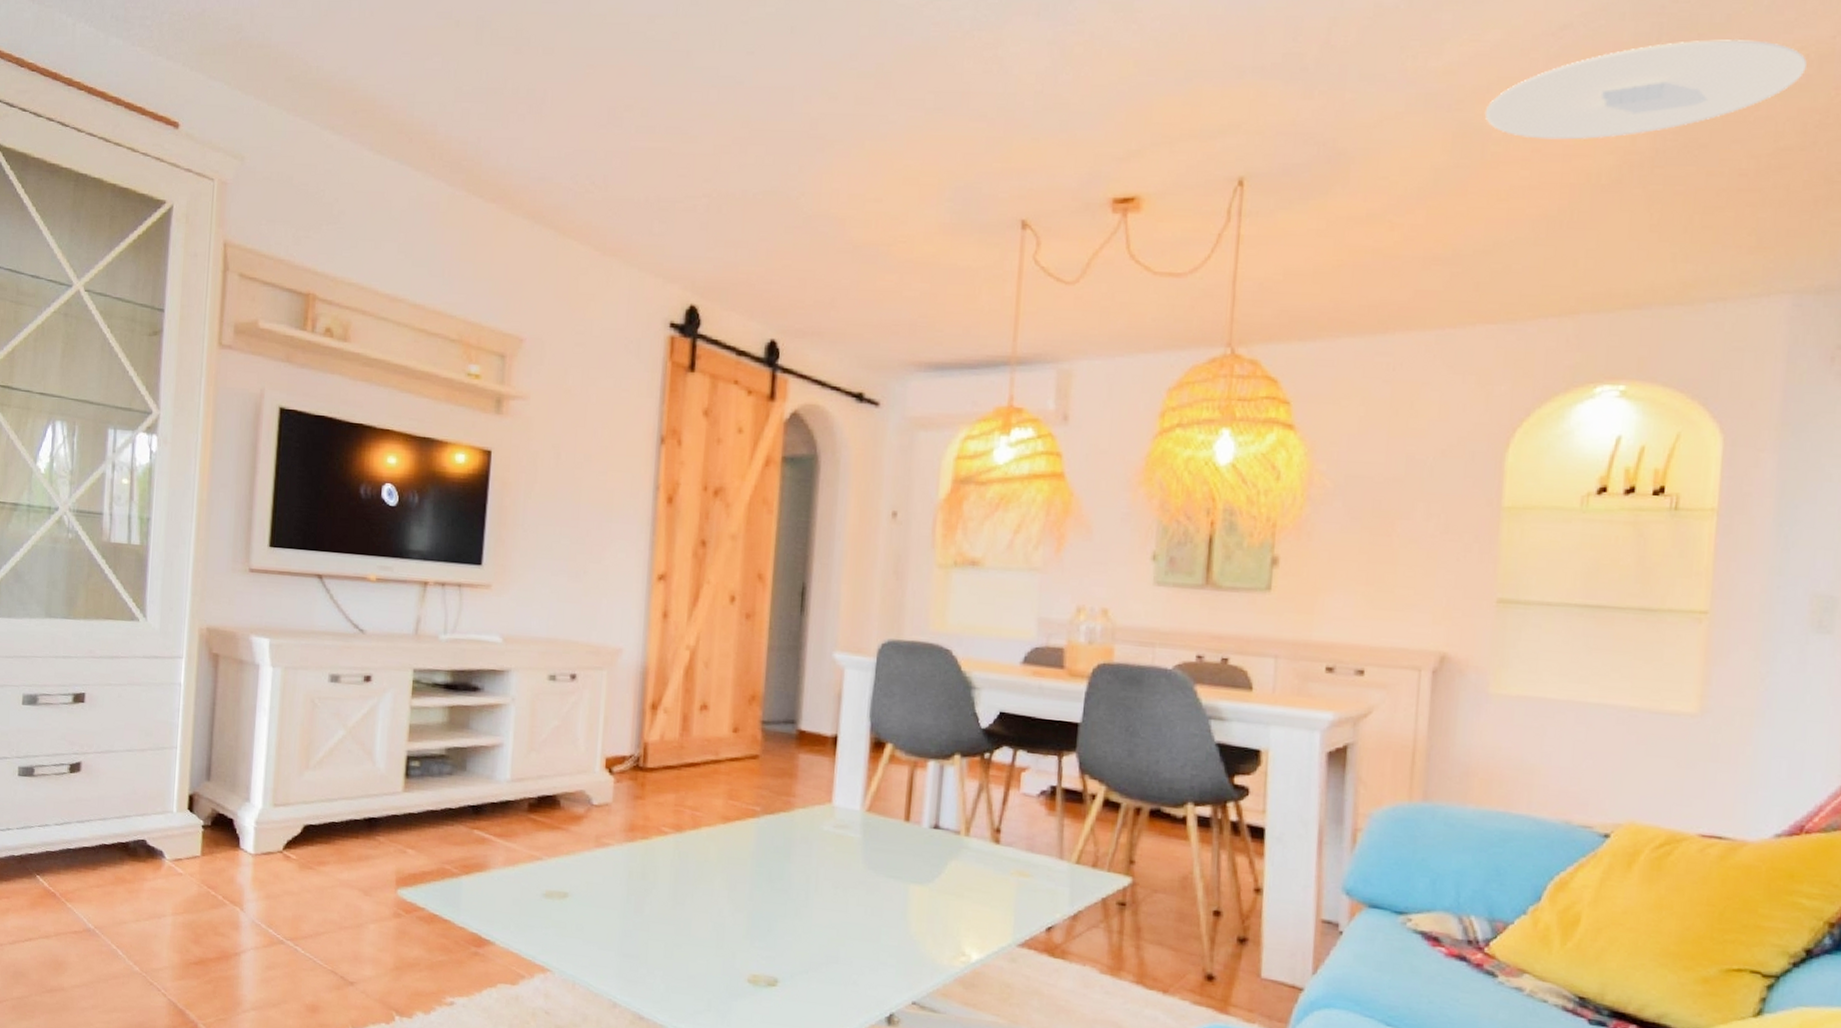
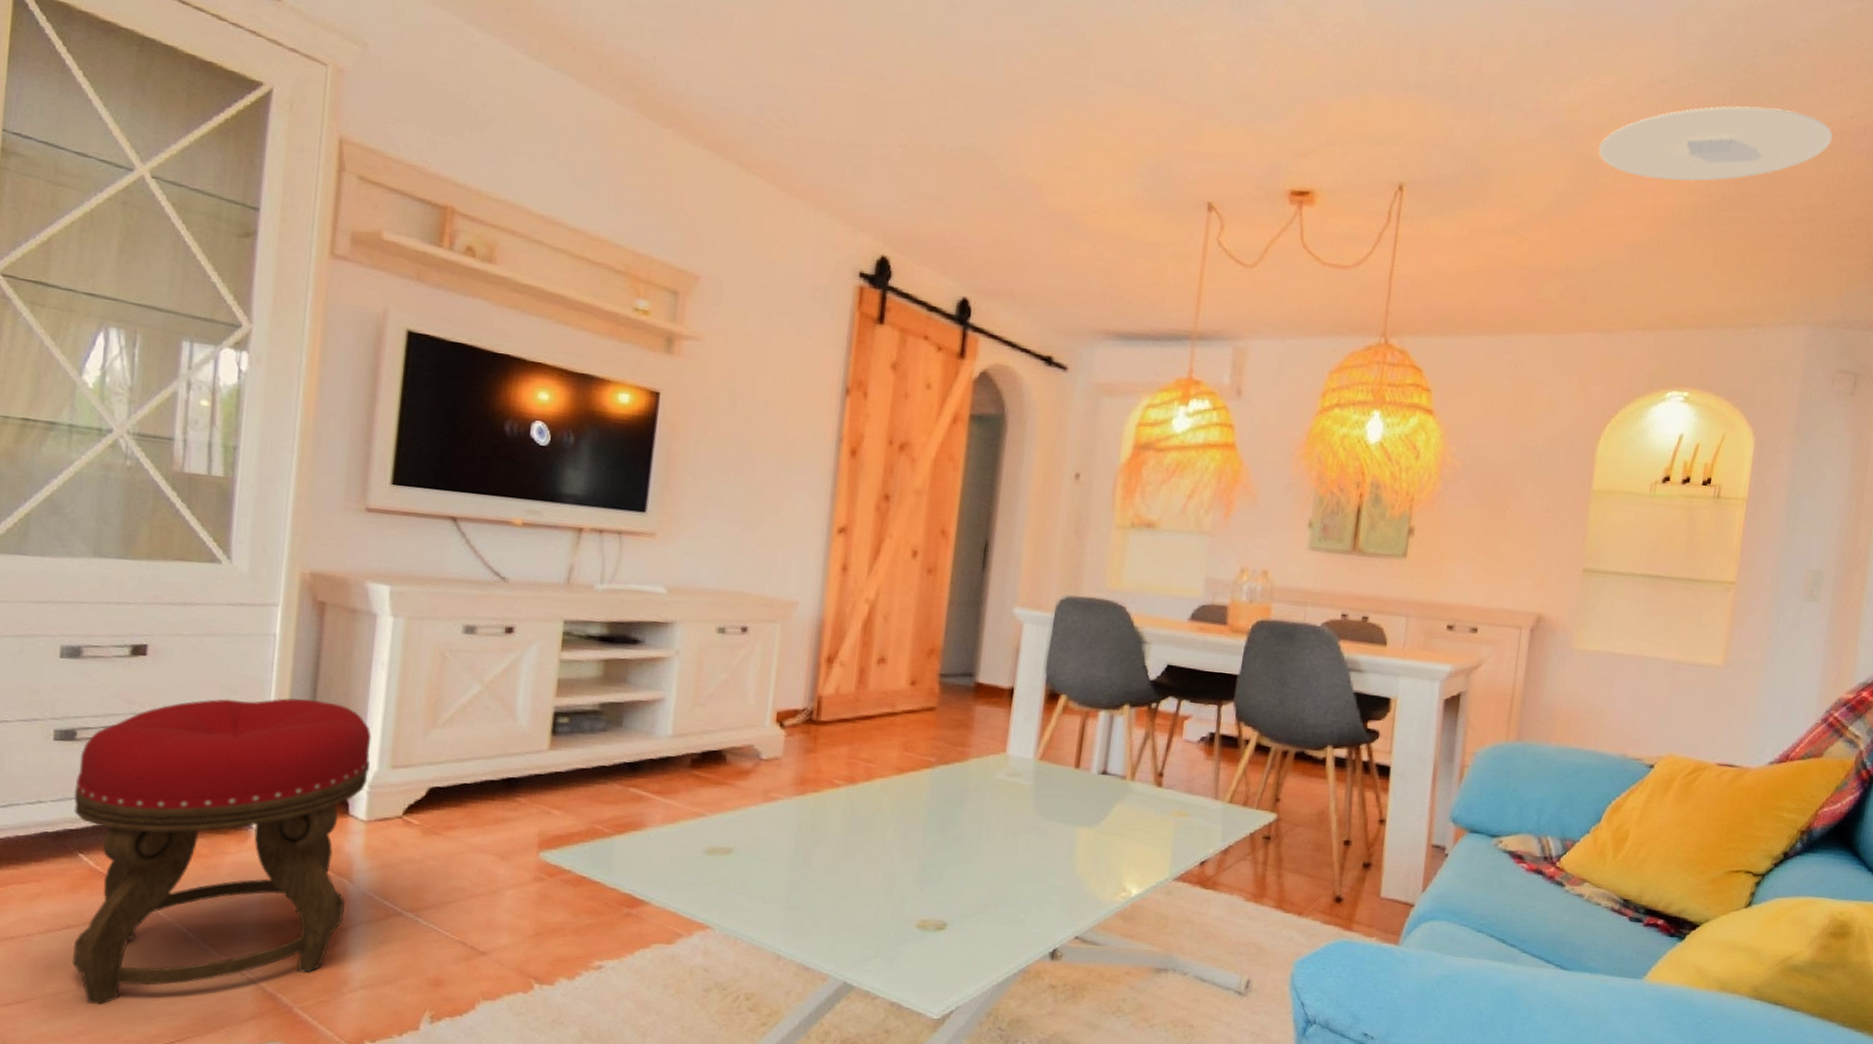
stool: none [32,741,257,1010] -> present [71,698,372,1005]

